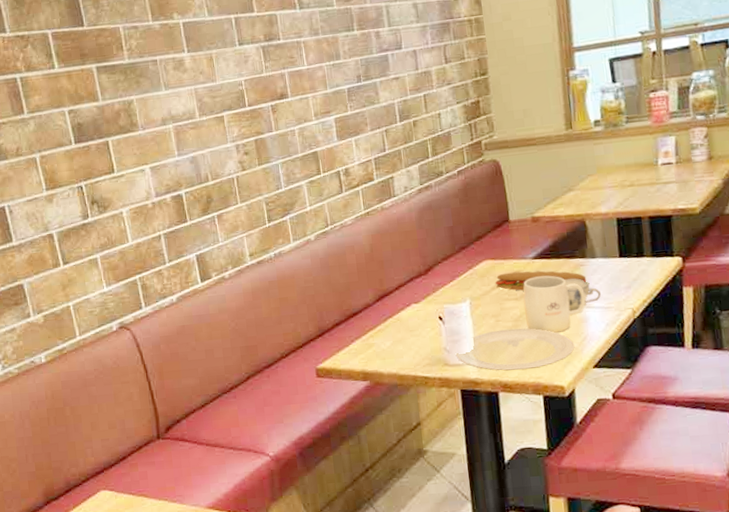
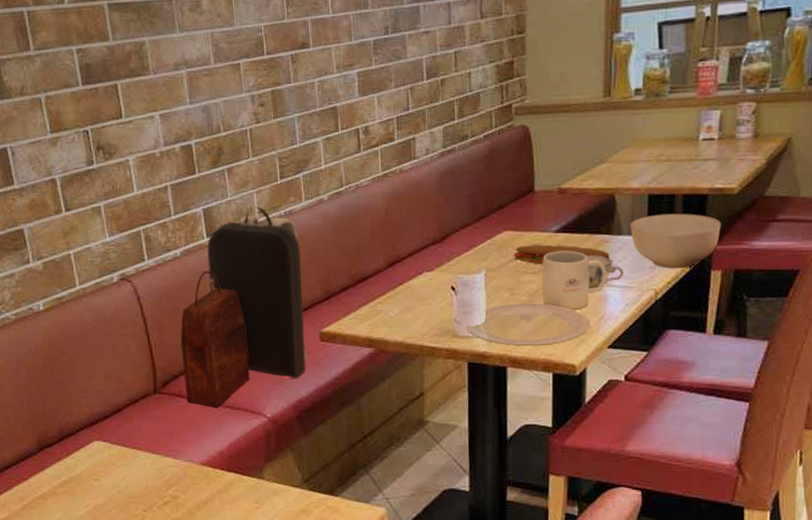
handbag: none [180,314,251,450] -> present [180,270,250,408]
backpack: none [202,250,307,416] -> present [207,206,309,378]
bowl: none [602,234,688,287] -> present [629,213,721,268]

